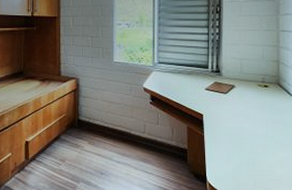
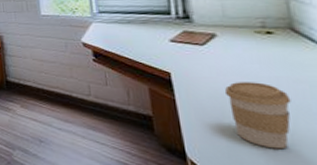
coffee cup: none [235,122,273,171] -> present [224,82,291,149]

